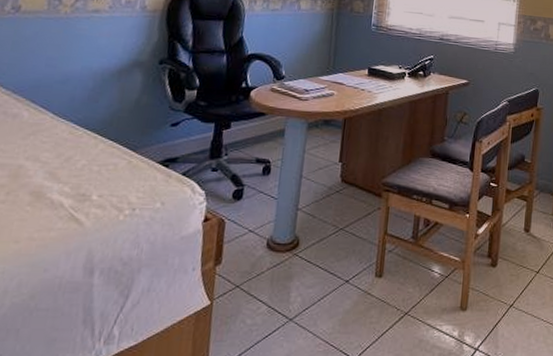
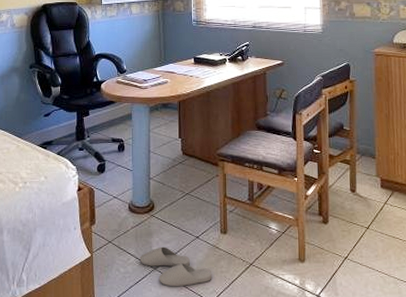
slippers: none [272,292,360,342] -> present [140,246,212,287]

